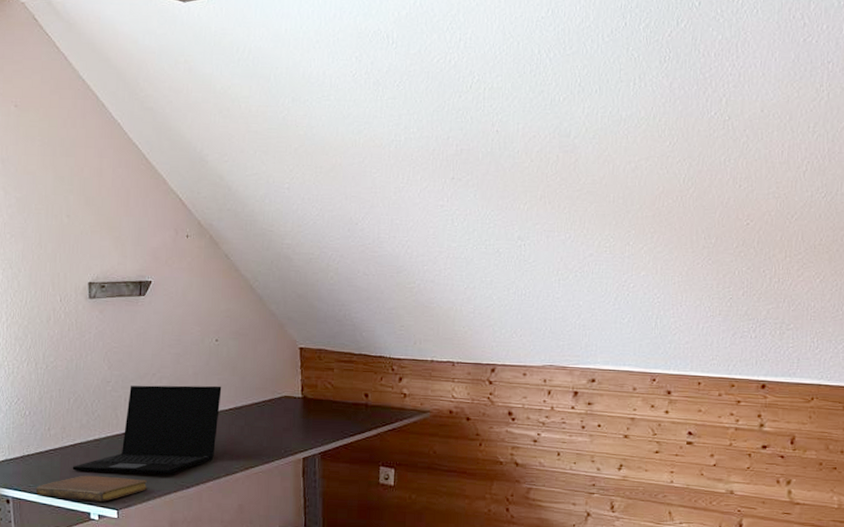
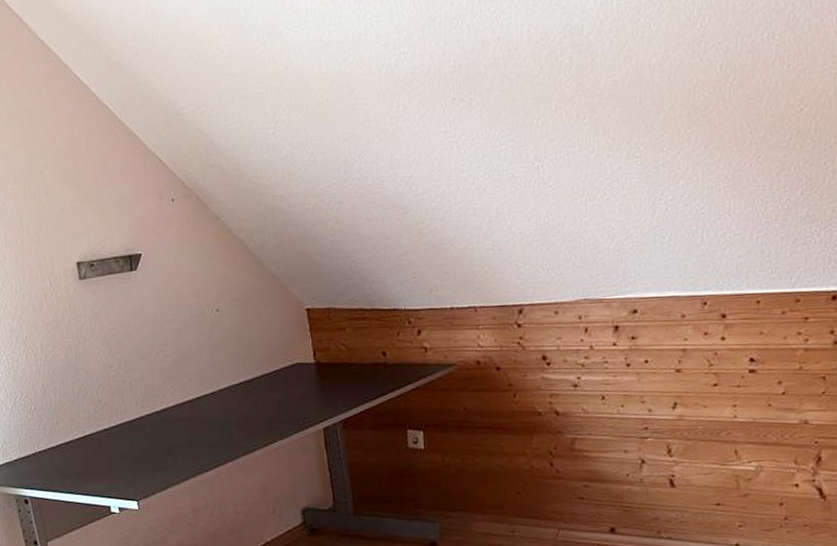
notebook: present [35,475,148,501] -> none [52,466,165,494]
laptop: present [72,385,222,475] -> none [85,359,230,464]

